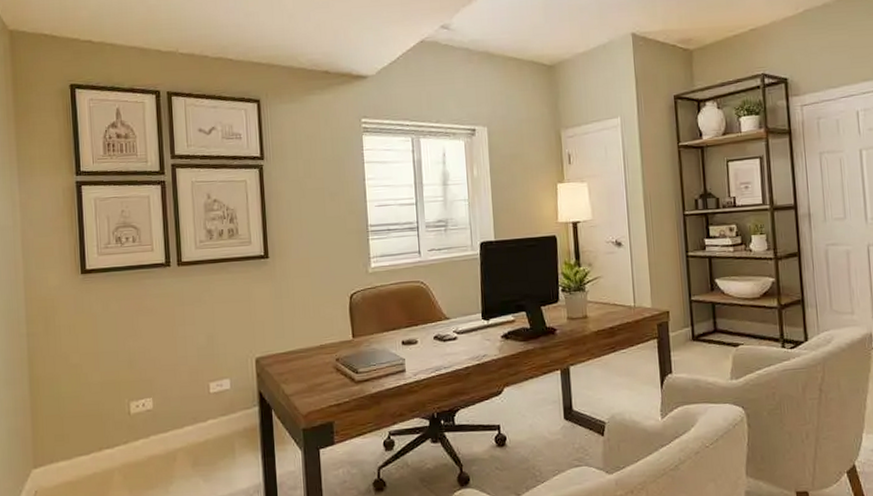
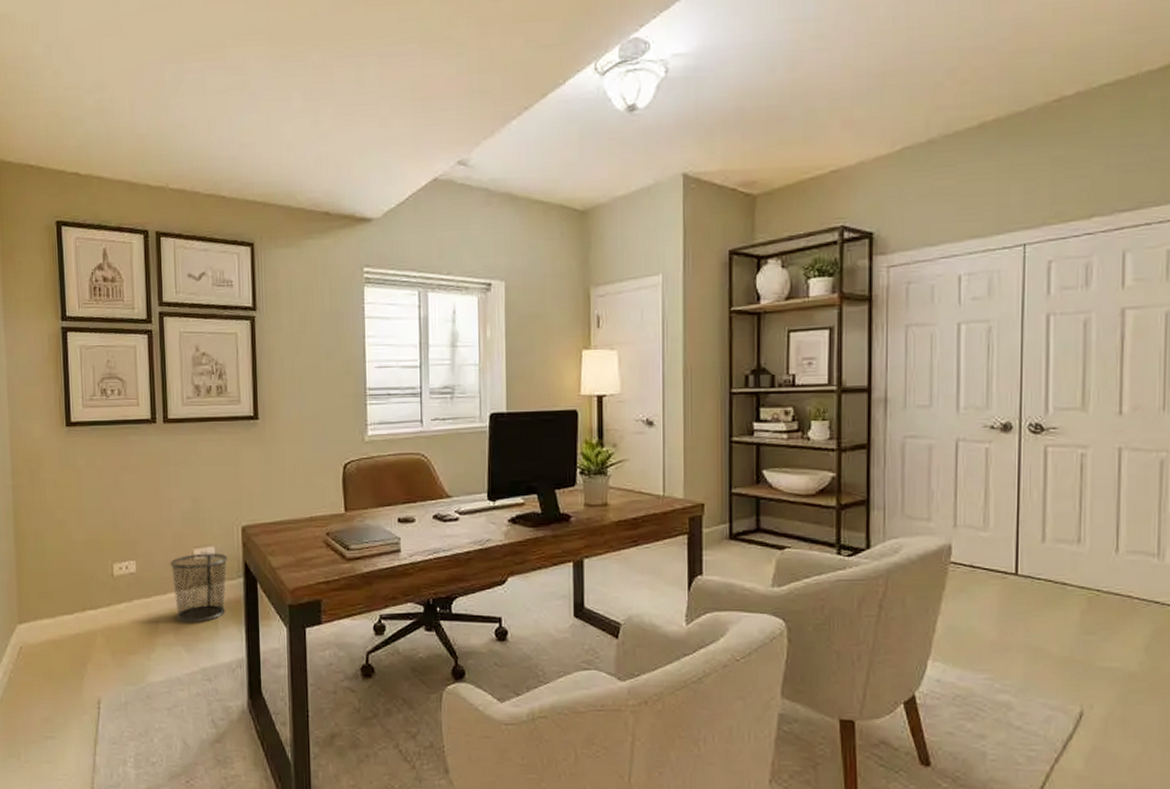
waste bin: none [186,384,243,453] -> present [170,553,227,622]

